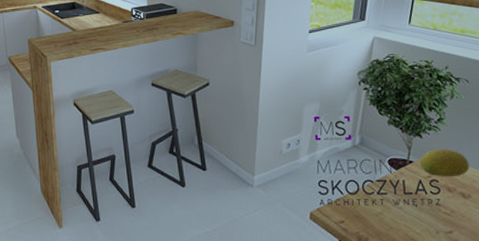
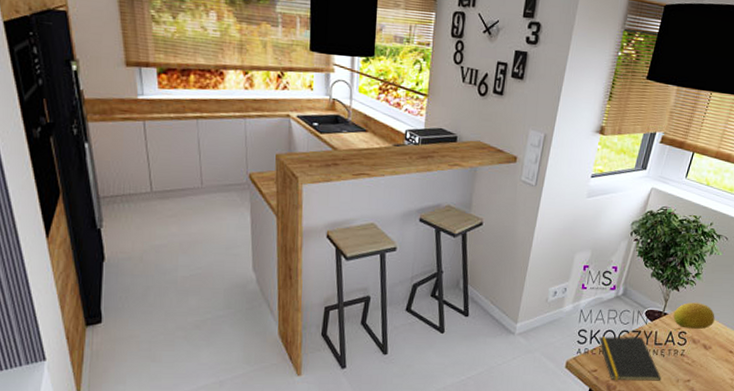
notepad: none [341,186,418,233] -> present [599,336,661,381]

